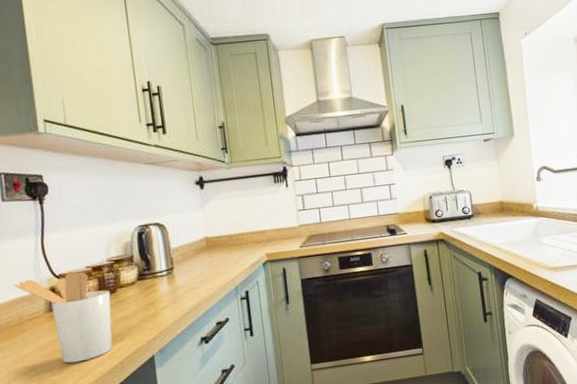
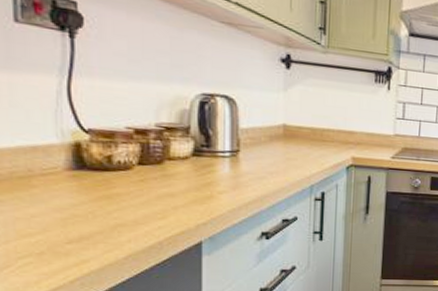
utensil holder: present [14,271,113,364] -> none [24,126,155,234]

